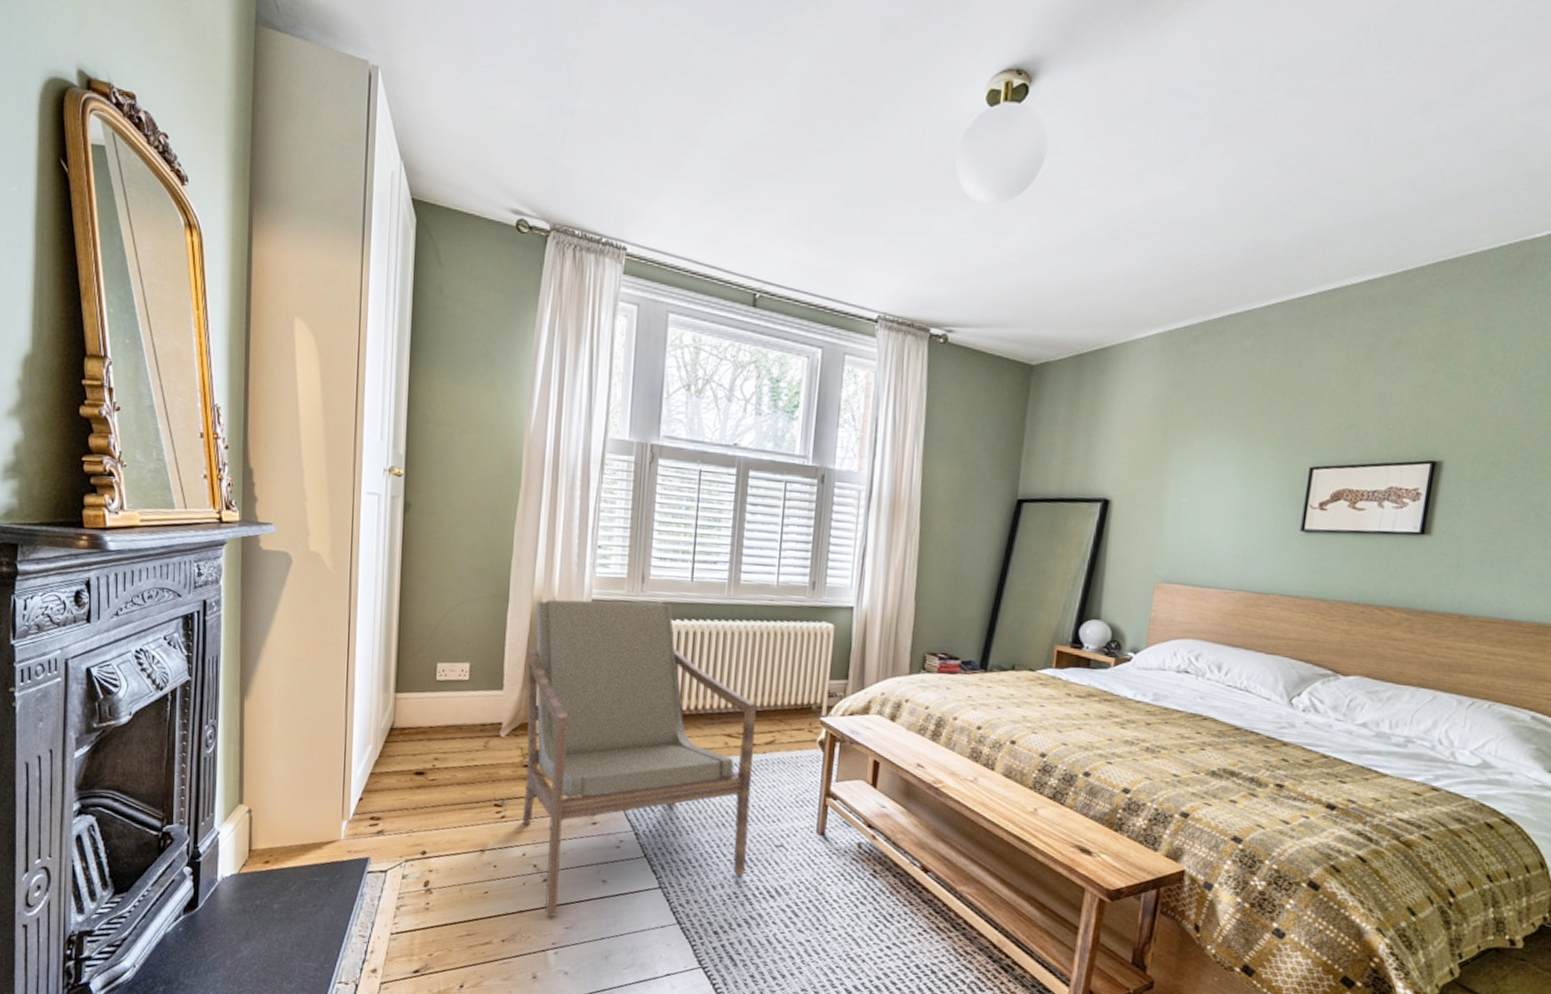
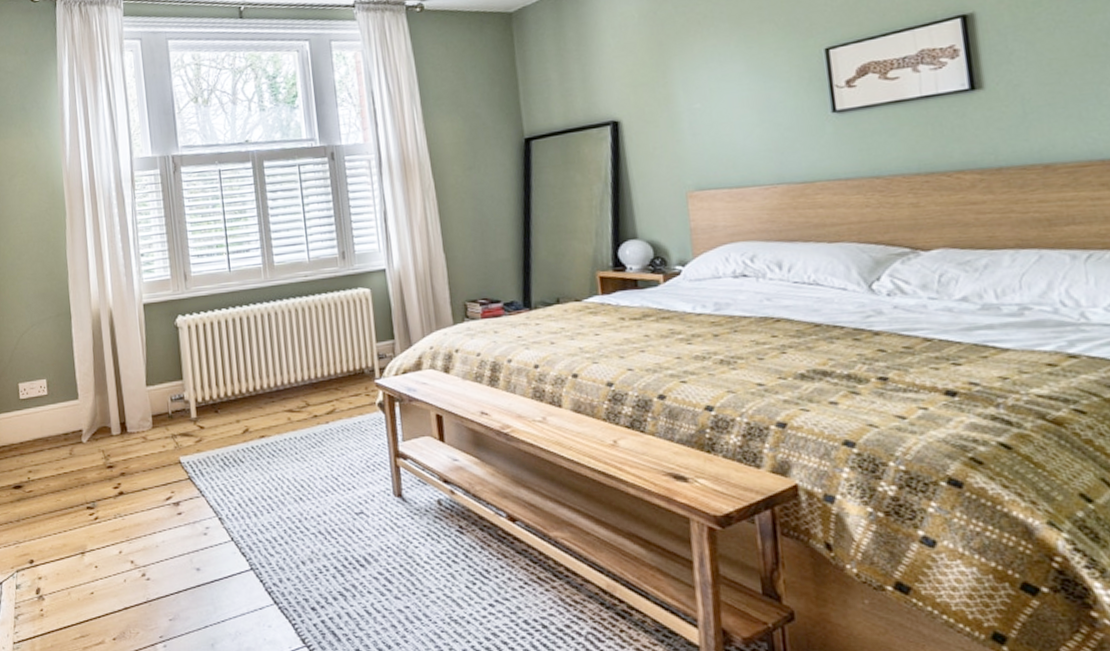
armchair: present [522,599,757,918] -> none [95,295,330,611]

